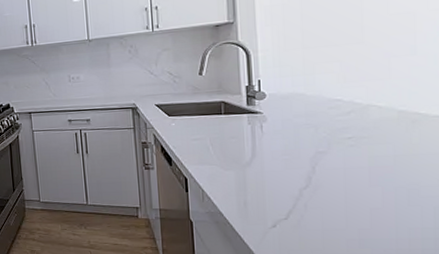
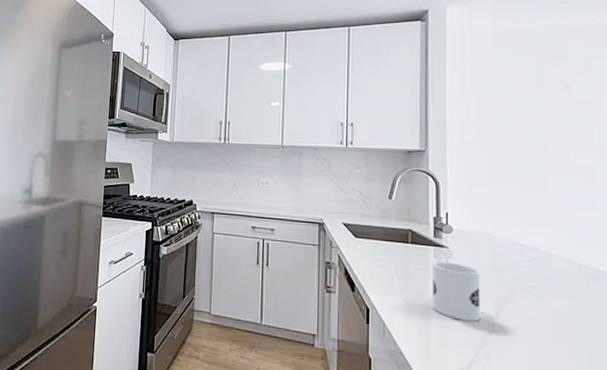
mug: none [247,126,297,178] -> present [433,261,481,322]

